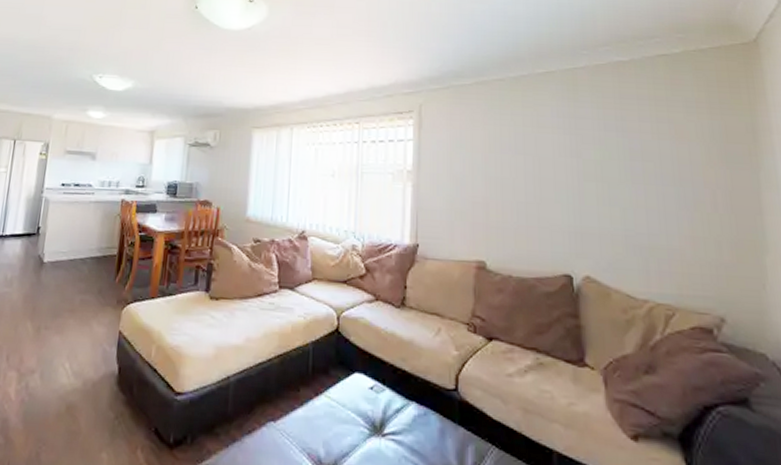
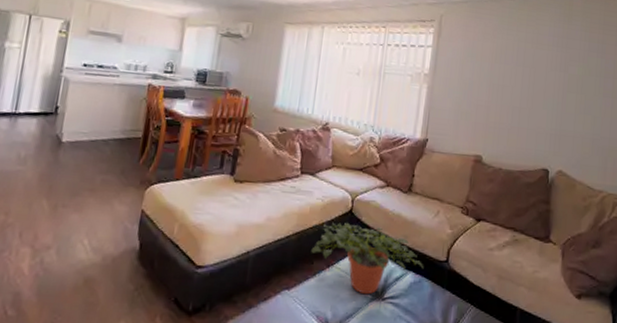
potted plant: none [296,343,429,430] -> present [311,222,424,295]

